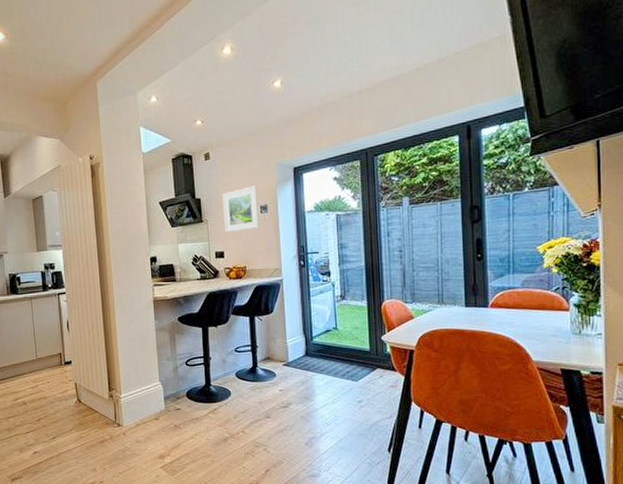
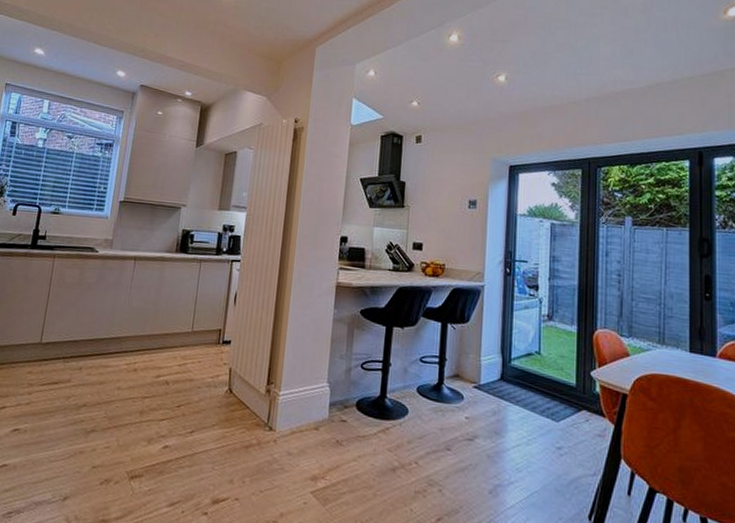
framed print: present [222,186,259,232] -> none [427,177,468,224]

